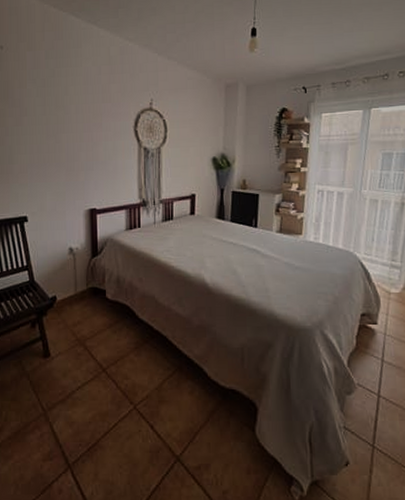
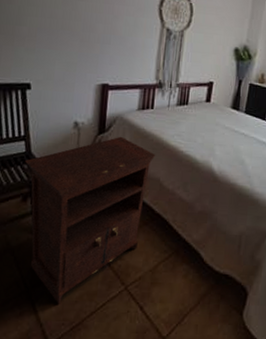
nightstand: none [30,257,148,425] -> present [25,136,156,304]

